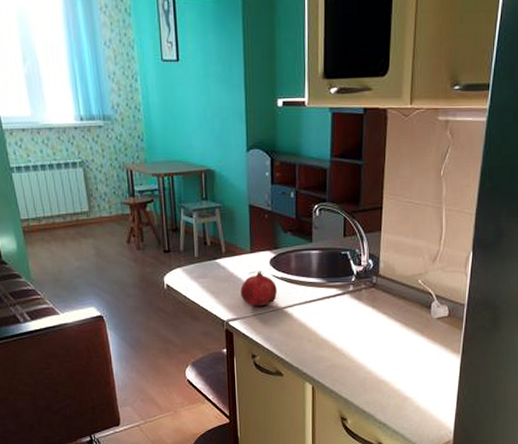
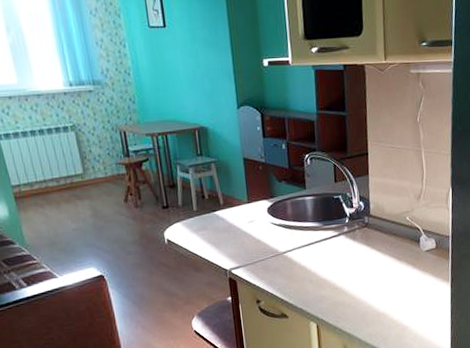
fruit: present [240,271,277,307] -> none [241,219,277,254]

